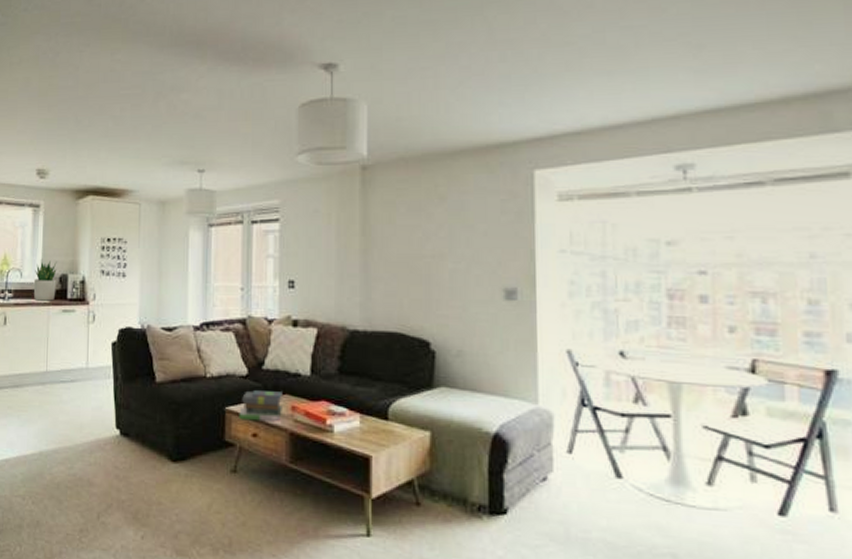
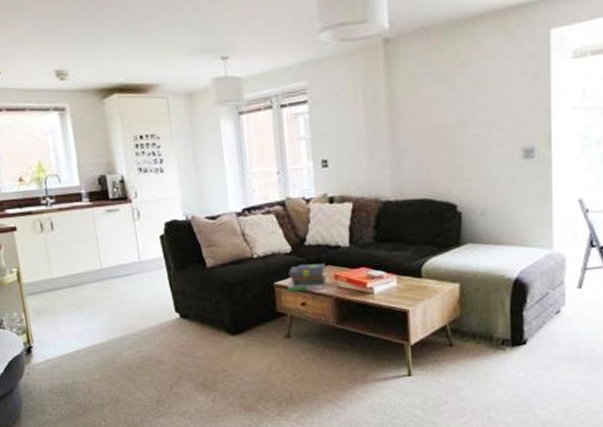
planter: present [33,261,57,301] -> none [72,163,98,204]

